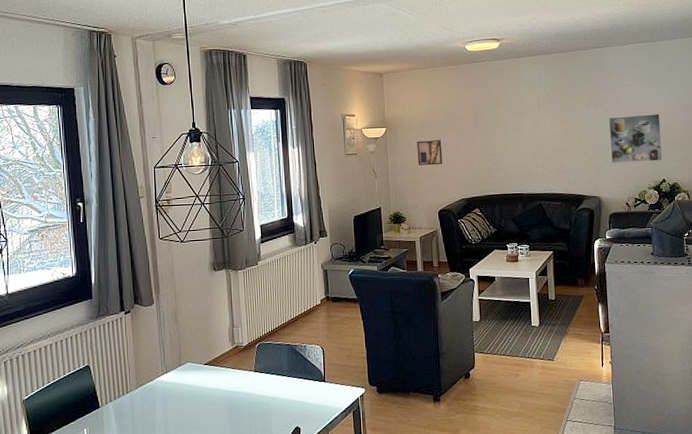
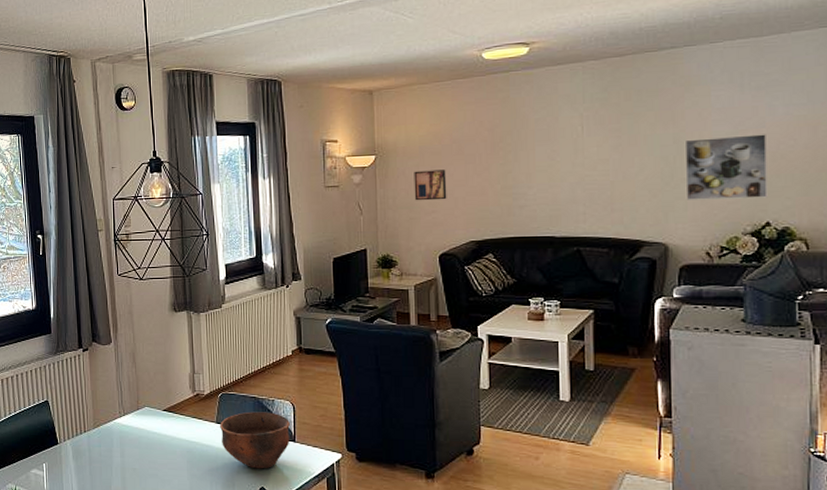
bowl: none [258,357,321,411] -> present [220,411,291,469]

